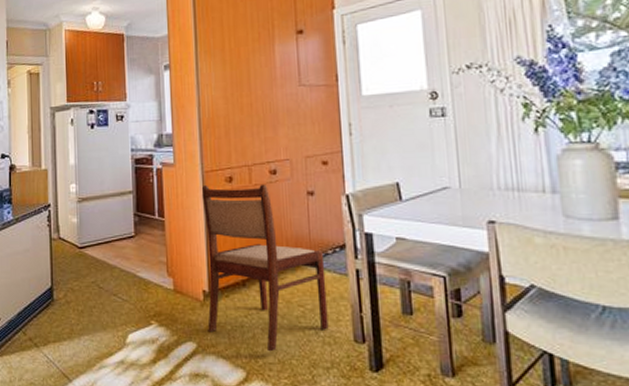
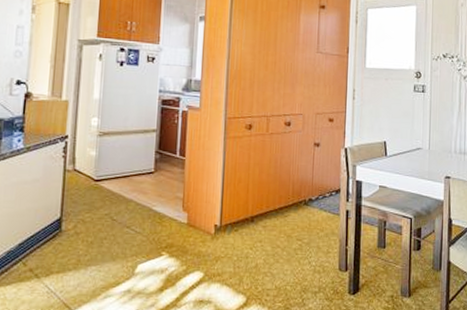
dining chair: present [201,184,329,352] -> none [215,129,322,280]

